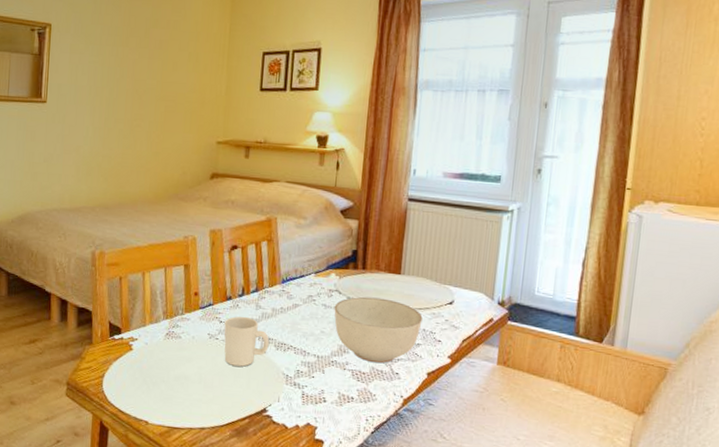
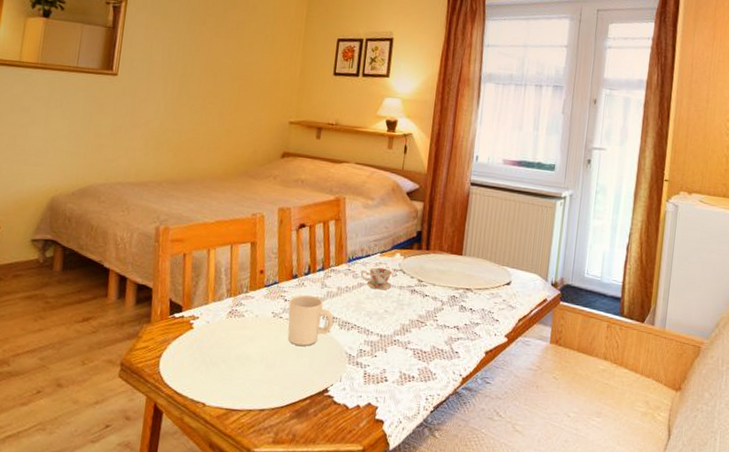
teacup: none [295,288,328,311] -> present [360,267,392,290]
bowl: present [334,296,423,363] -> none [398,276,482,342]

